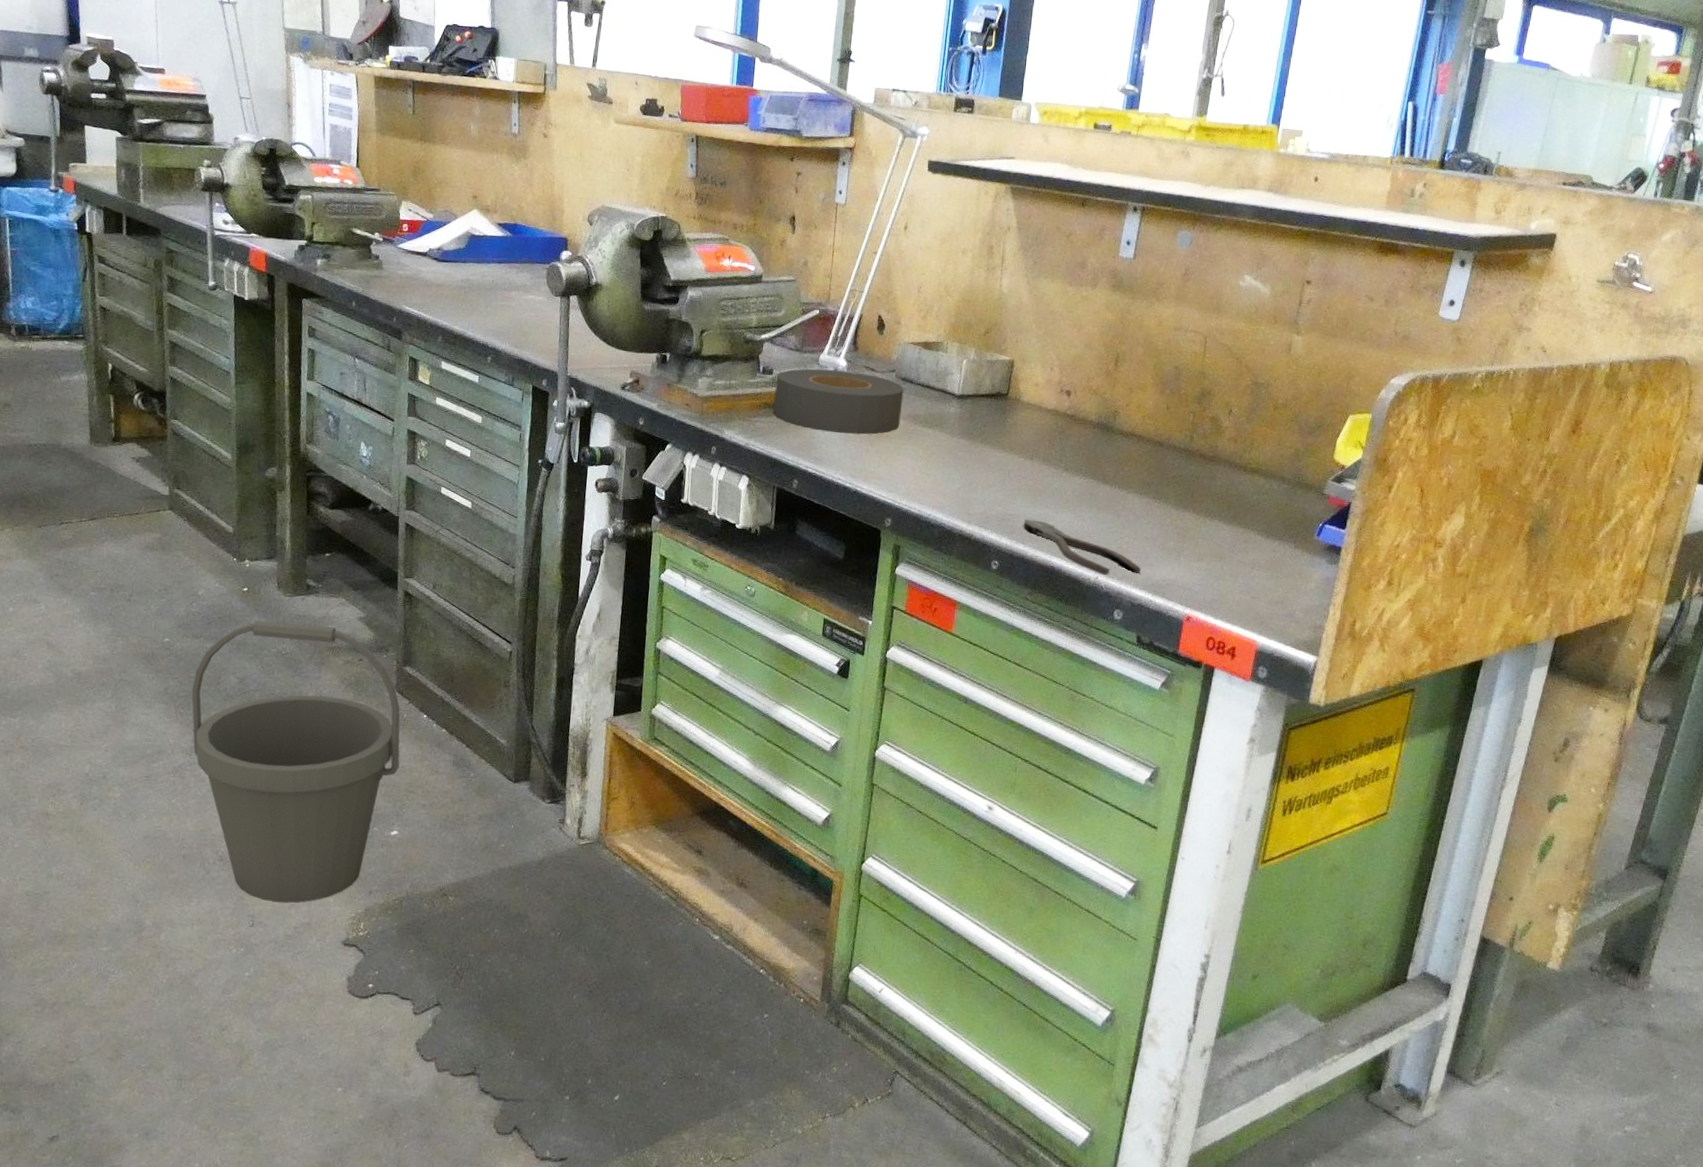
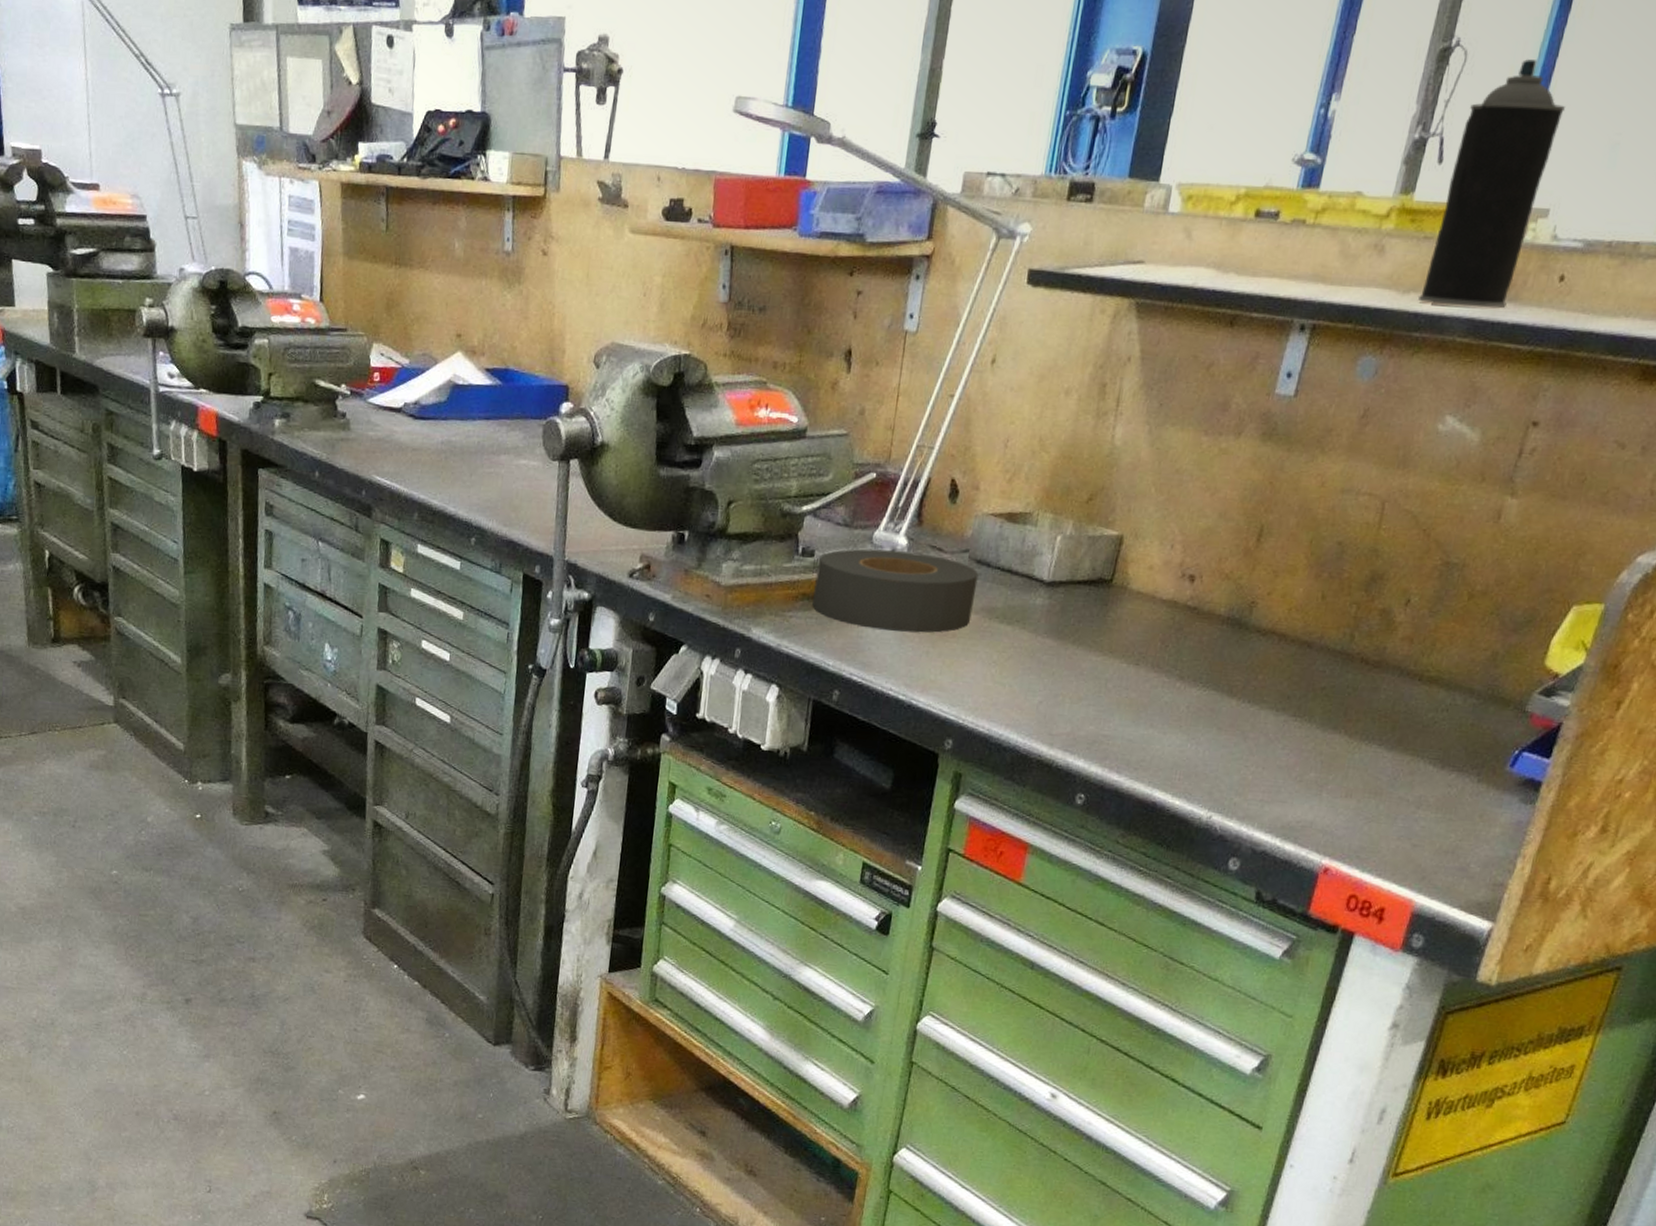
bucket: present [191,621,400,903] -> none [142,852,368,1169]
pliers: present [1023,519,1142,576] -> none [1119,741,1270,815]
spray can: none [1217,27,1306,199] -> present [1418,59,1565,308]

